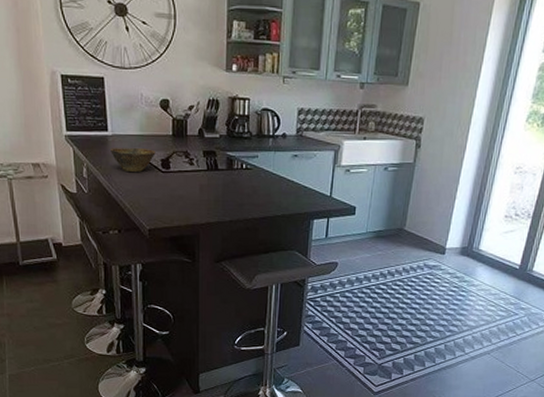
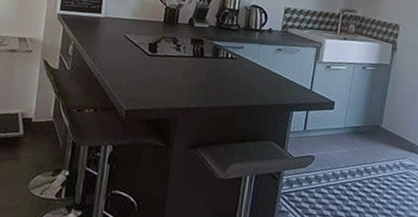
bowl: present [110,148,156,172] -> none [100,29,145,54]

